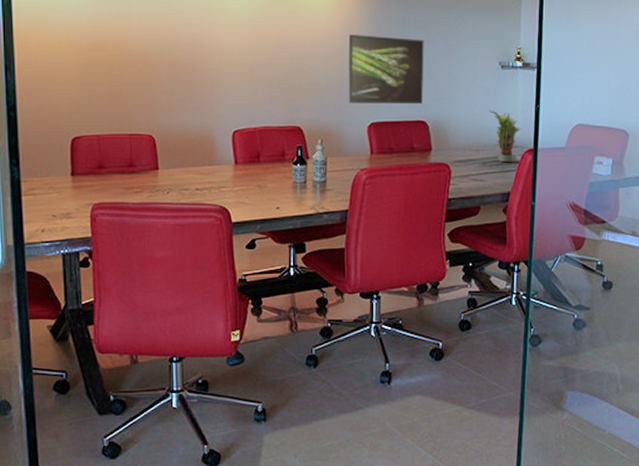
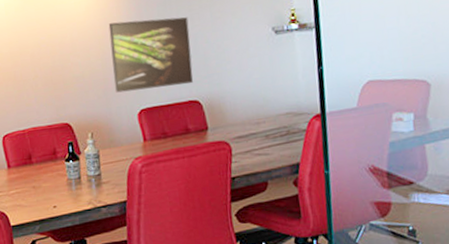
potted plant: present [489,110,521,162] -> none [266,79,304,132]

